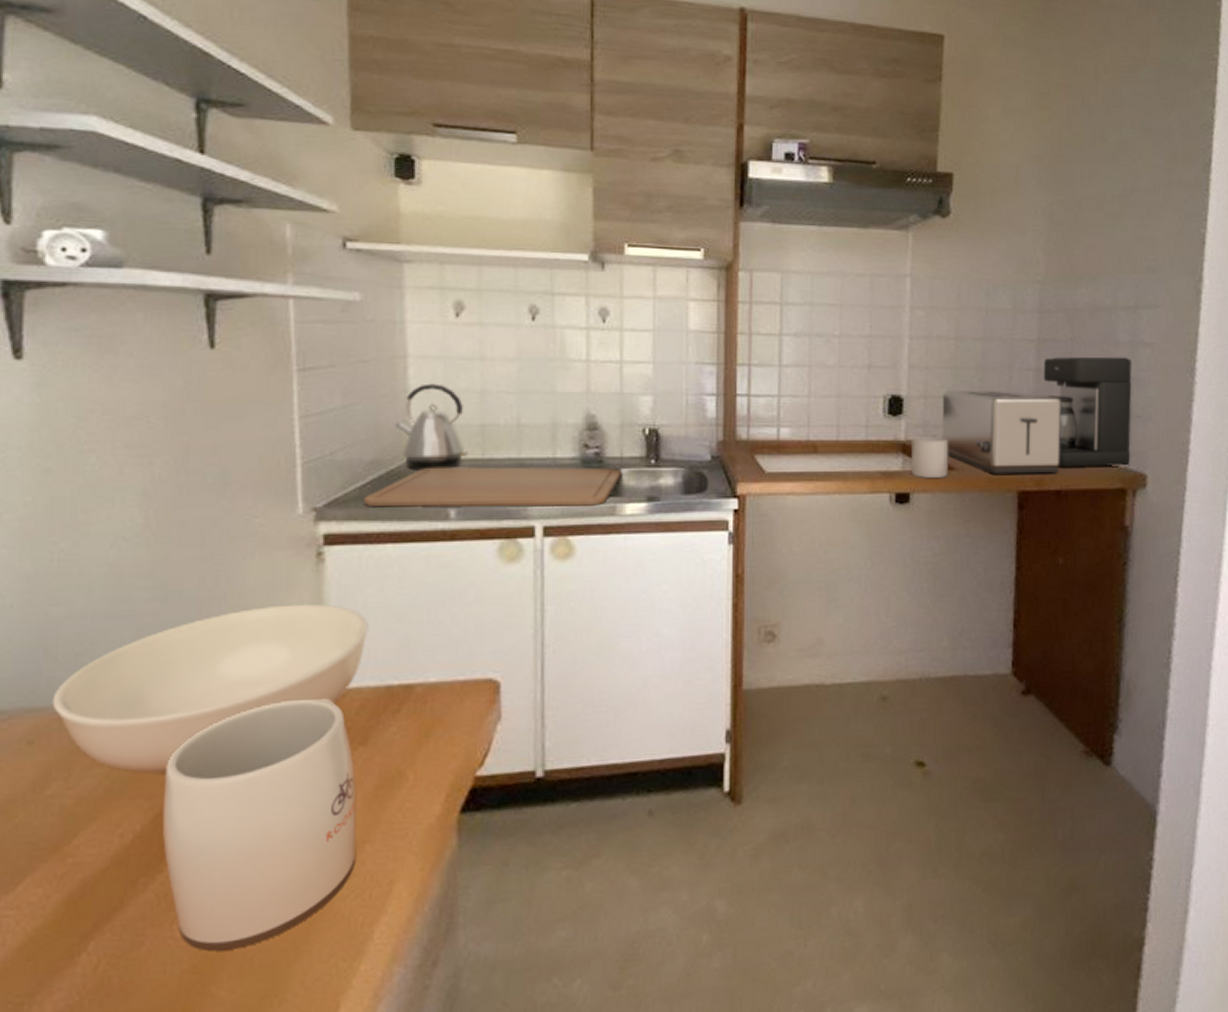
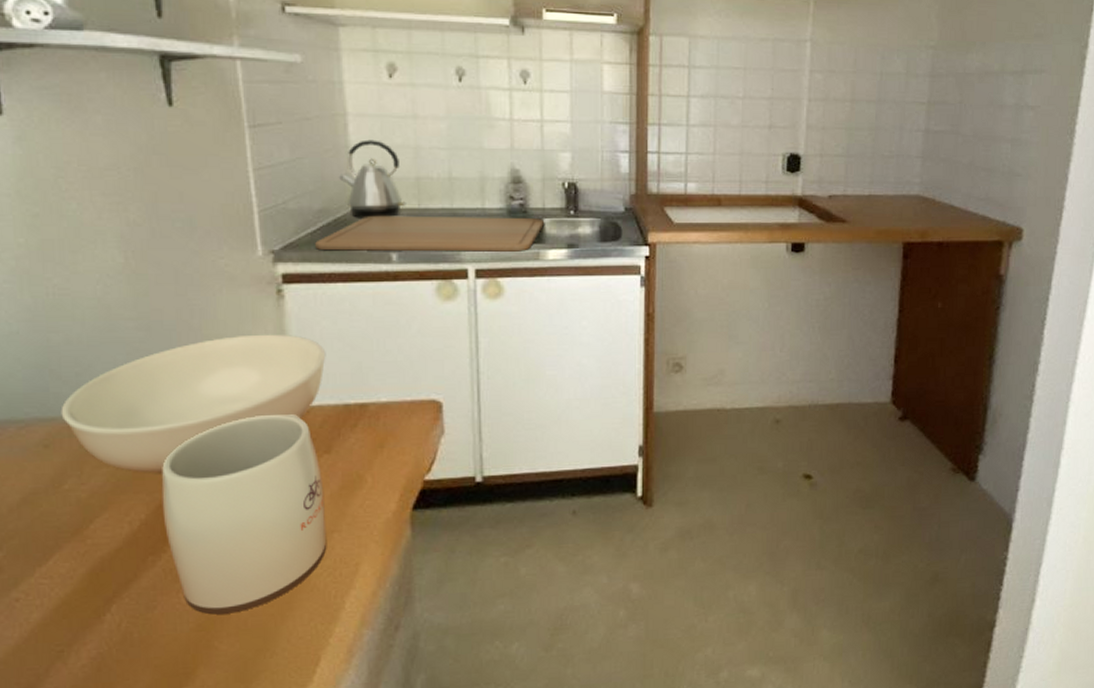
mug: present [910,436,949,479] -> none [806,191,842,231]
toaster: present [942,391,1062,474] -> none [836,150,948,227]
coffee maker: present [1043,357,1132,468] -> none [931,119,1015,222]

